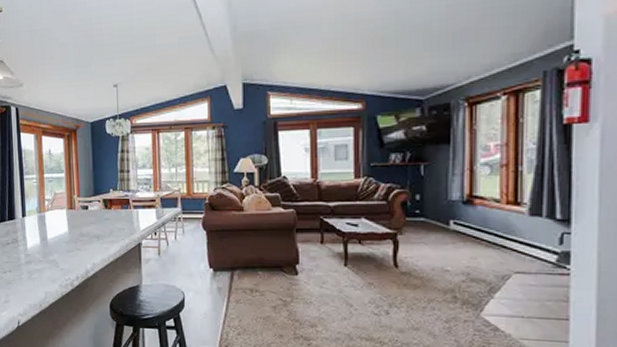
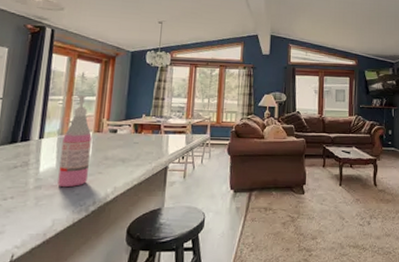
soap dispenser: none [42,172,68,263] -> present [57,95,92,188]

